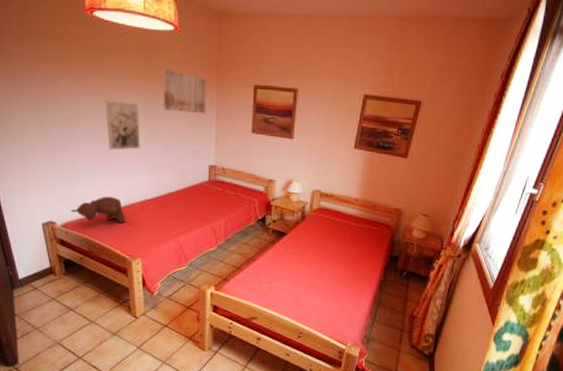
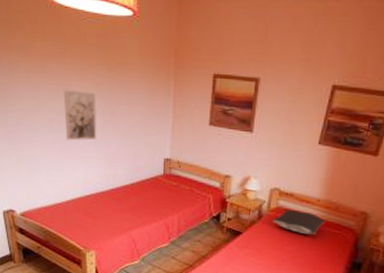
stuffed bear: present [70,196,125,224] -> none [29,186,81,215]
wall art: present [163,68,207,114] -> none [119,56,164,105]
pillow: none [315,209,364,232] -> present [272,209,326,235]

